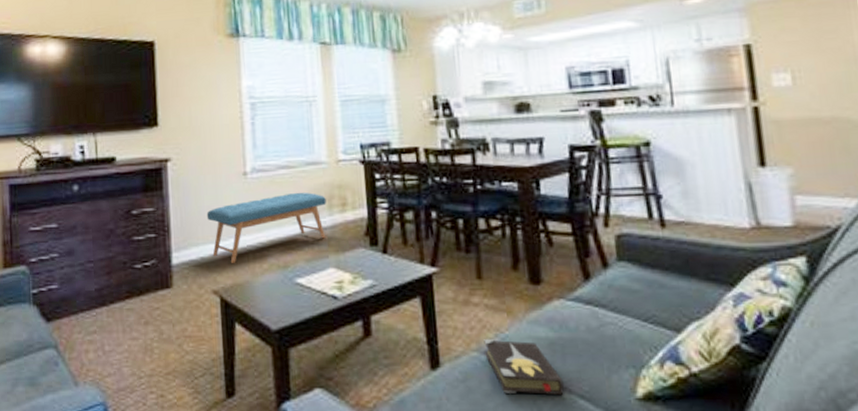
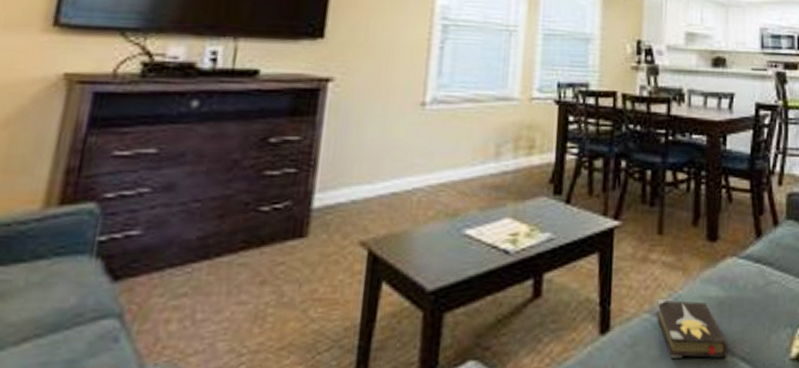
bench: present [206,192,326,263] -> none [367,129,513,209]

